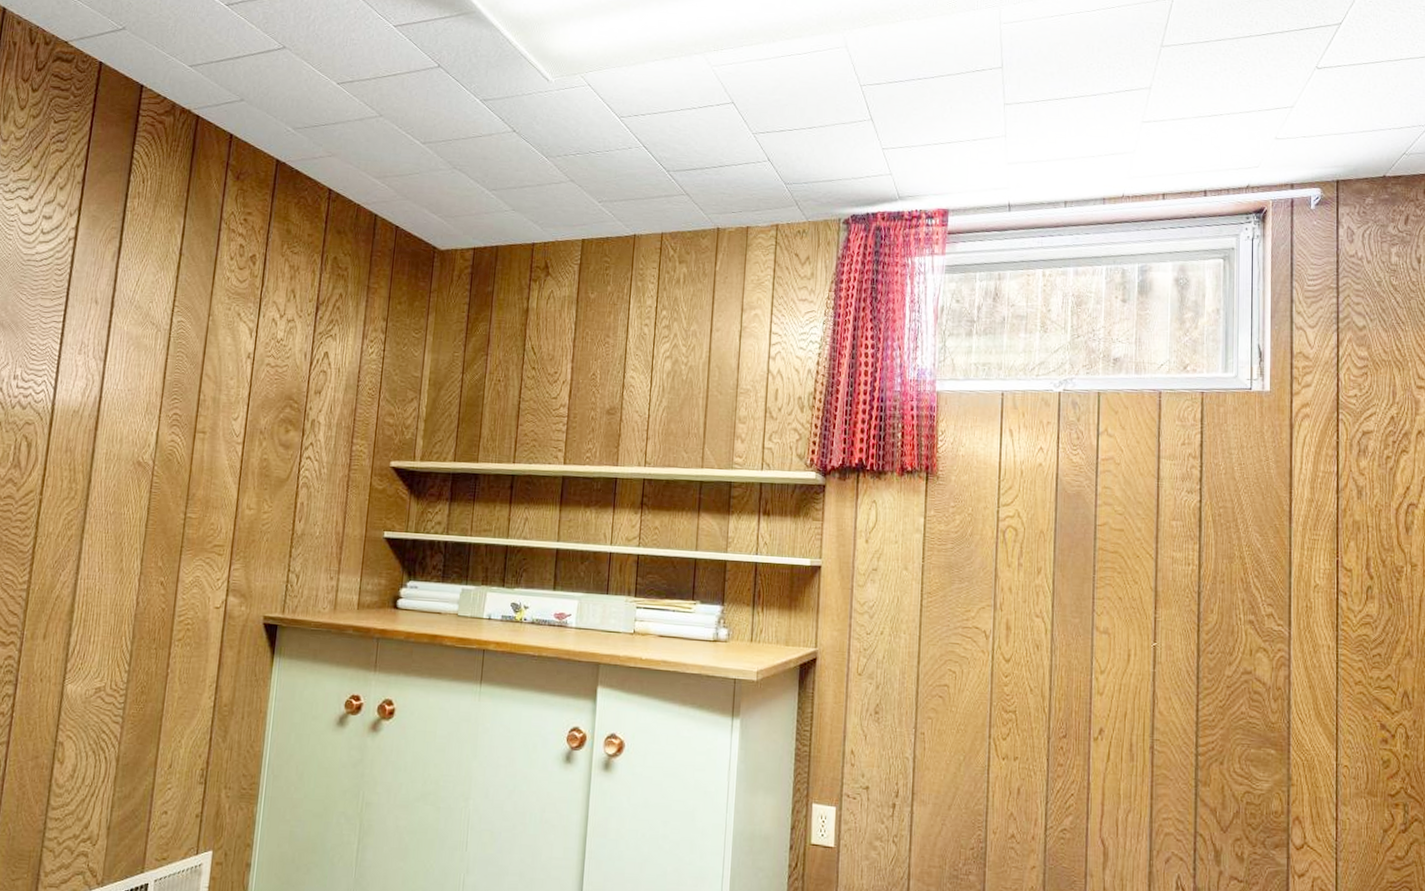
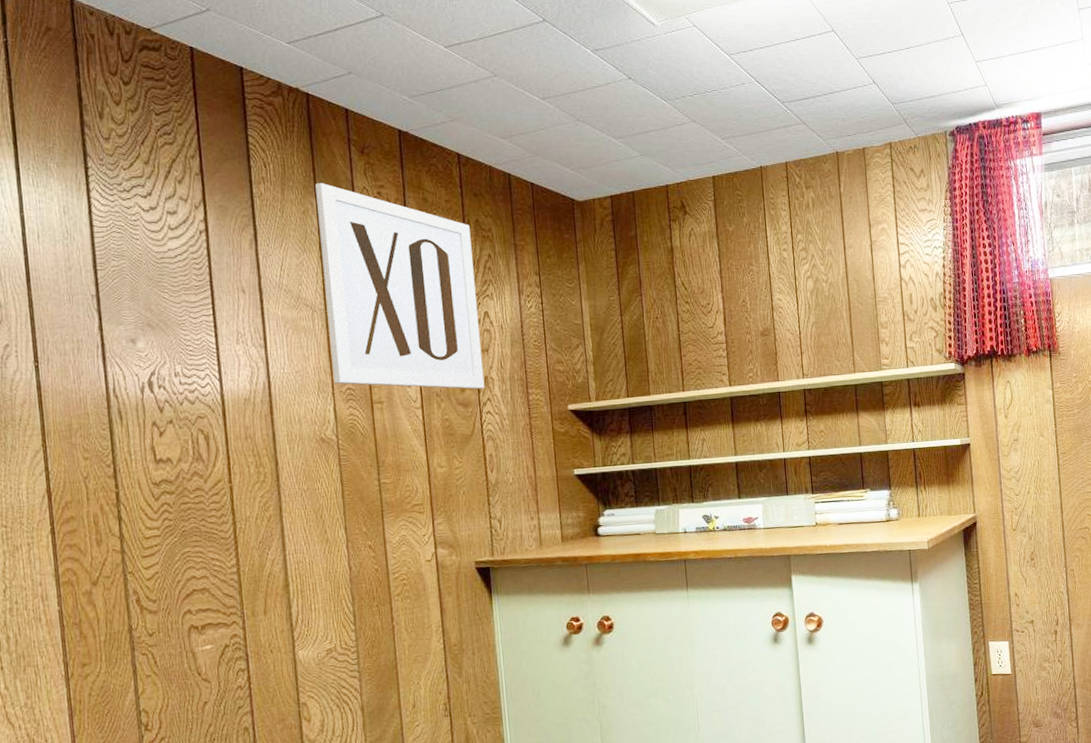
wall art: none [163,203,327,432] -> present [315,182,485,389]

